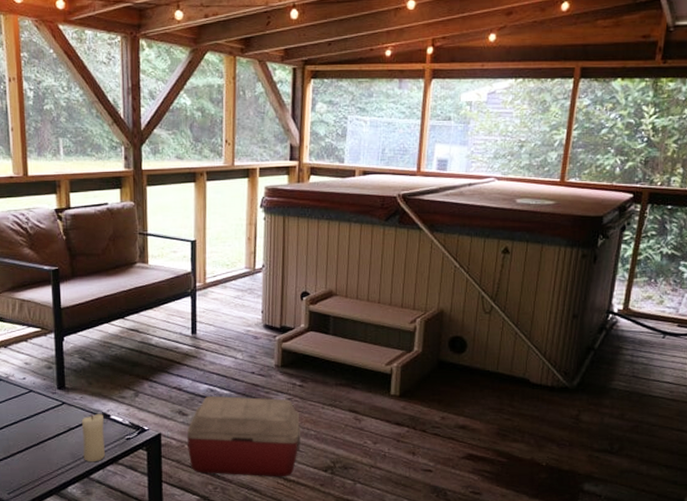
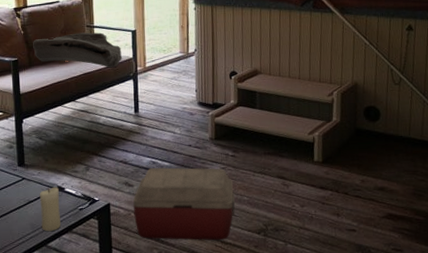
towel: none [76,240,179,283] -> present [33,32,122,68]

